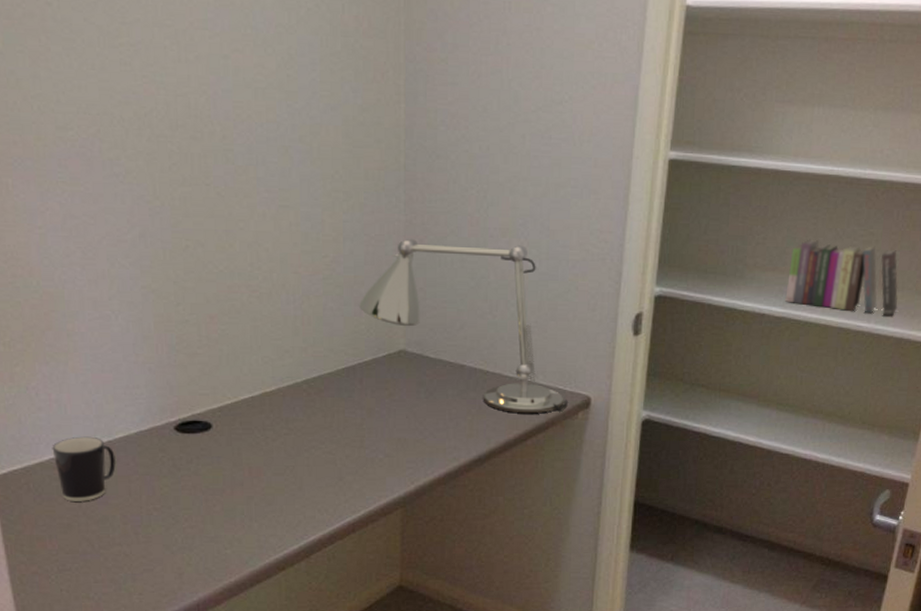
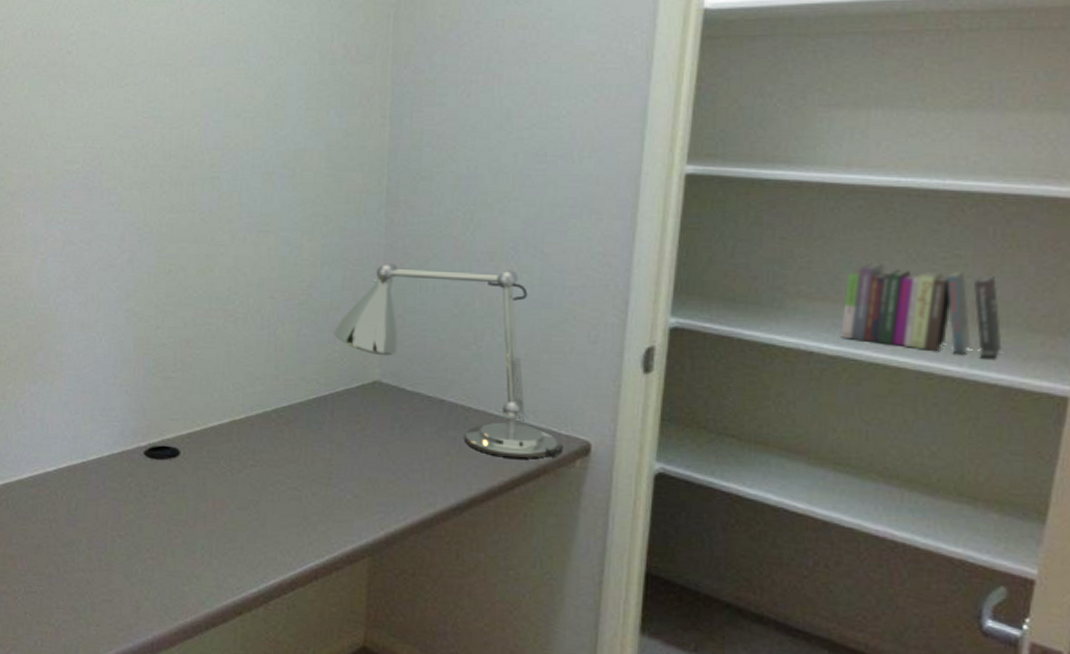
mug: present [52,436,116,501] -> none [31,456,87,523]

